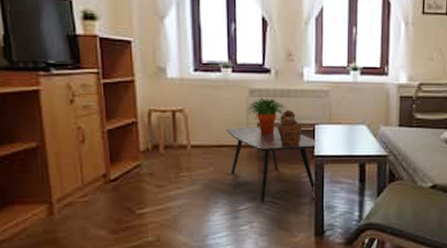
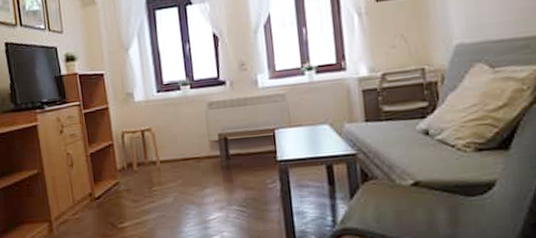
coffee table: present [227,127,317,204] -> none [190,135,282,213]
potted plant: present [246,97,288,135] -> none [206,109,246,145]
decorative container: present [277,110,303,145] -> none [237,117,263,153]

